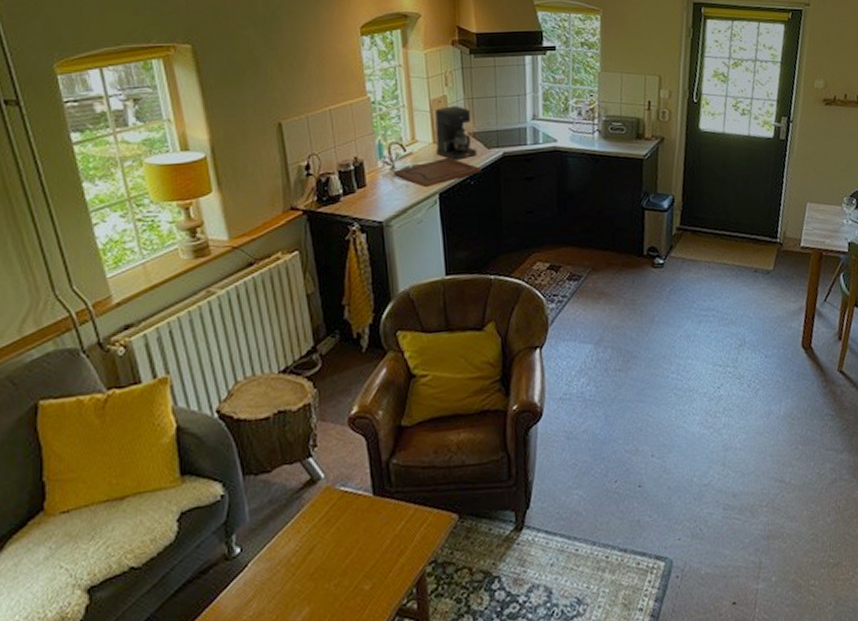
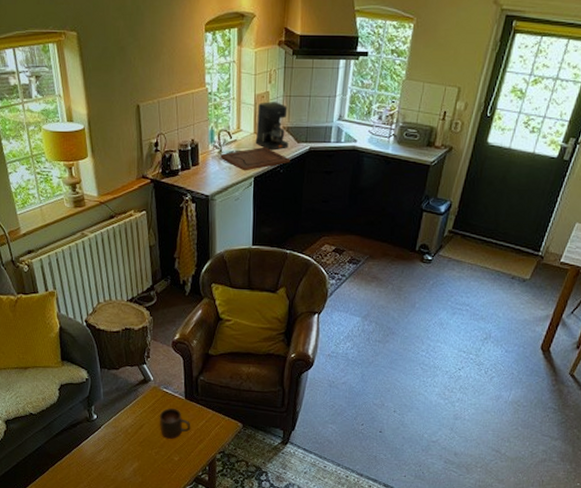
mug: none [336,511,386,560] -> present [159,407,191,439]

